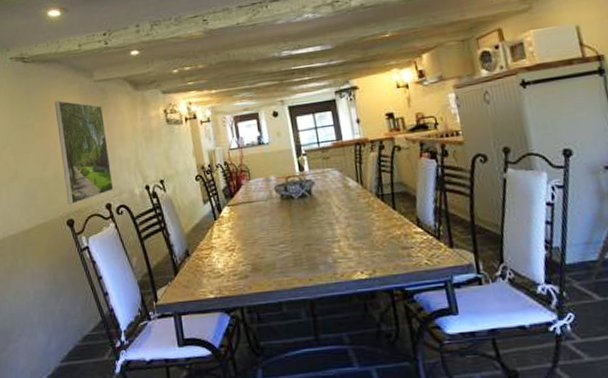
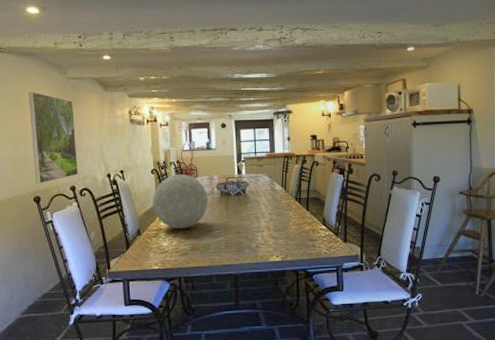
decorative orb: none [200,177,267,246] -> present [153,174,208,229]

